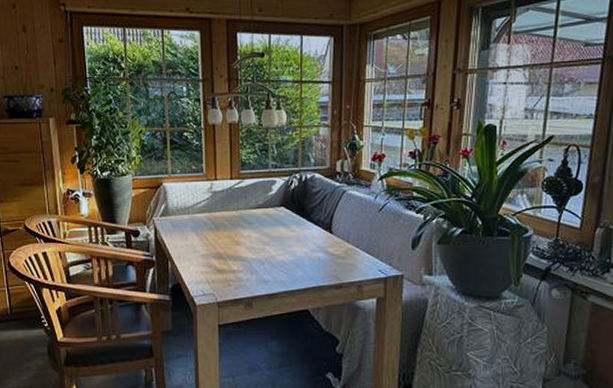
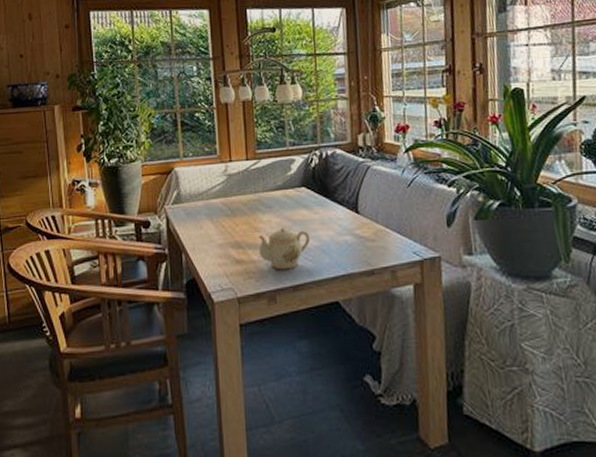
teapot: none [238,243,286,280] -> present [258,228,310,270]

